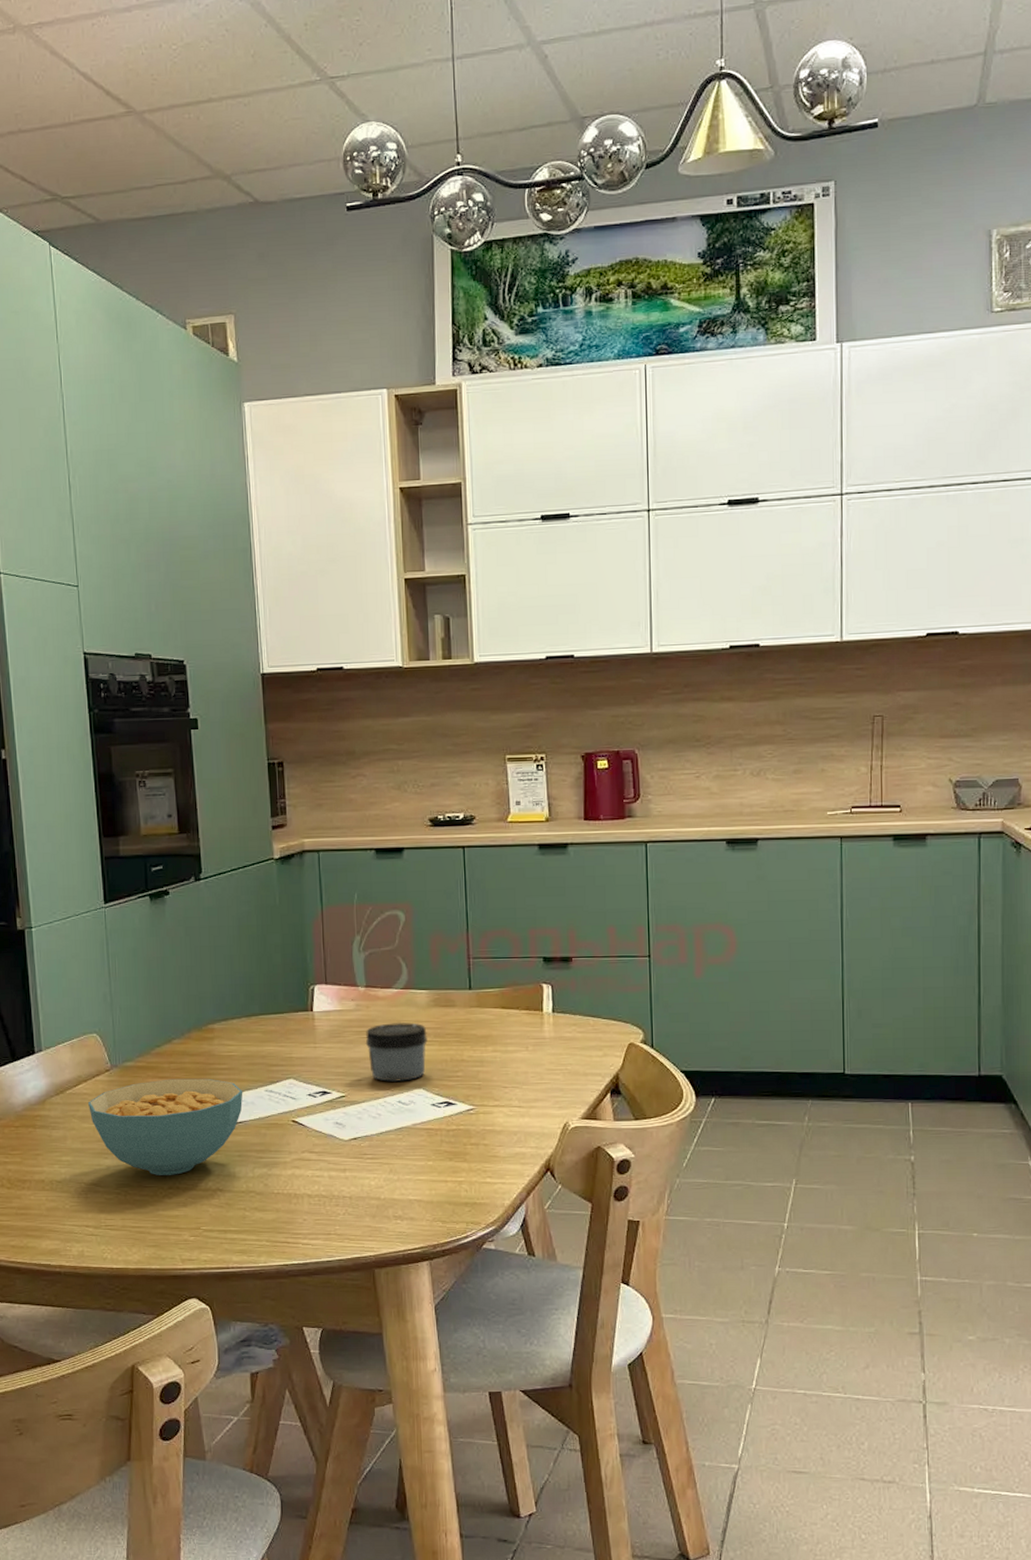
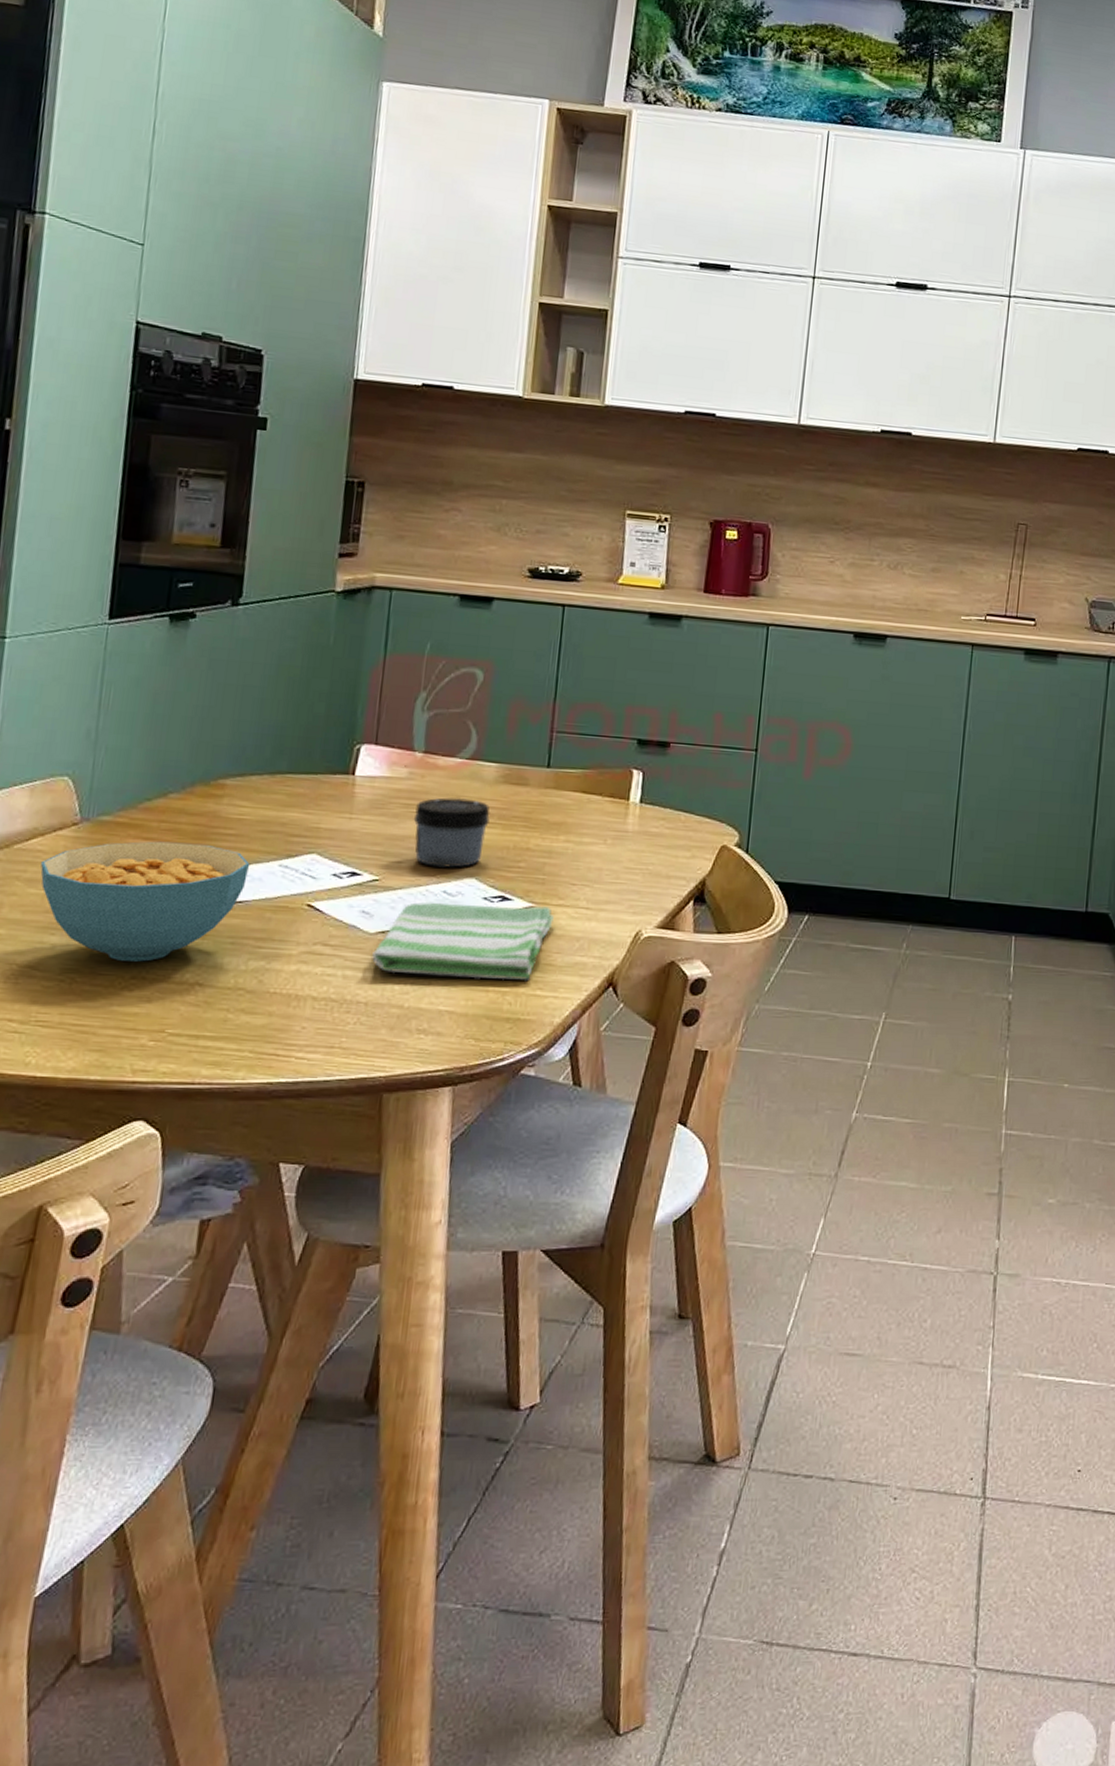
dish towel: none [349,1108,492,1172] -> present [372,902,554,982]

